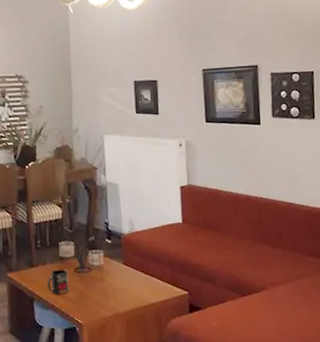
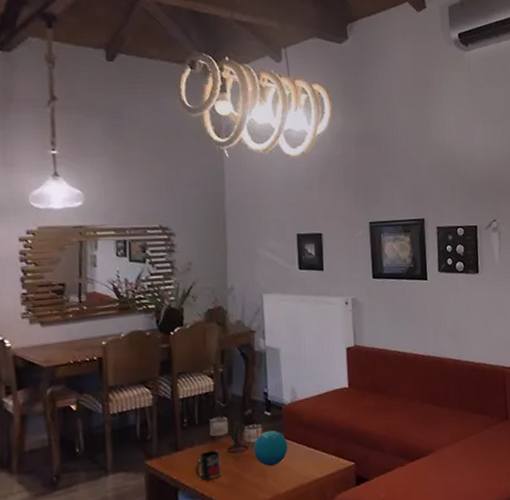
decorative orb: none [96,256,127,287] -> present [254,430,288,466]

